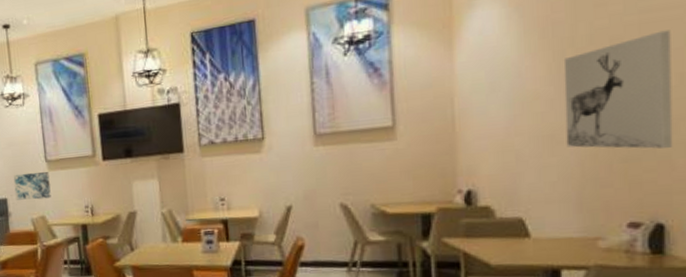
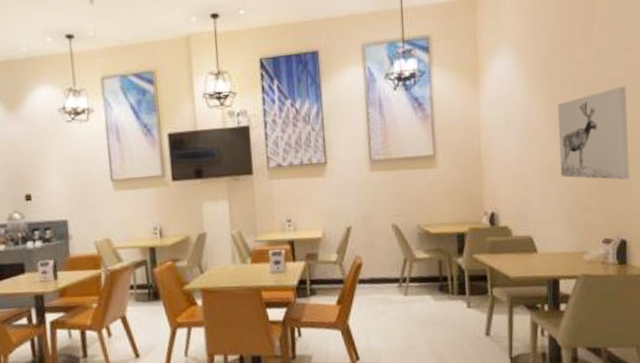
wall art: present [13,172,51,200] -> none [74,192,117,222]

